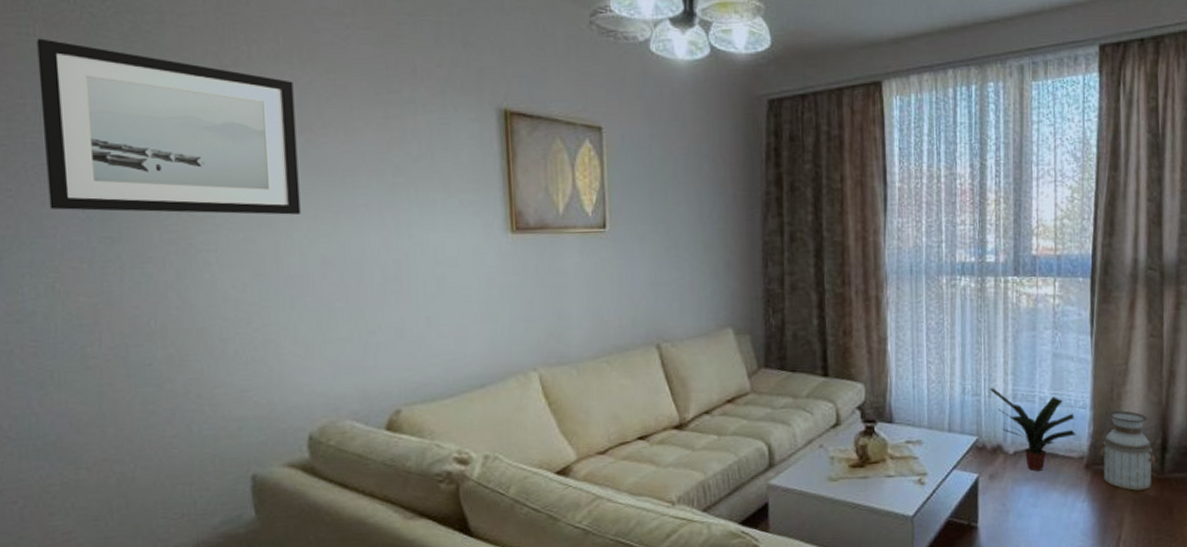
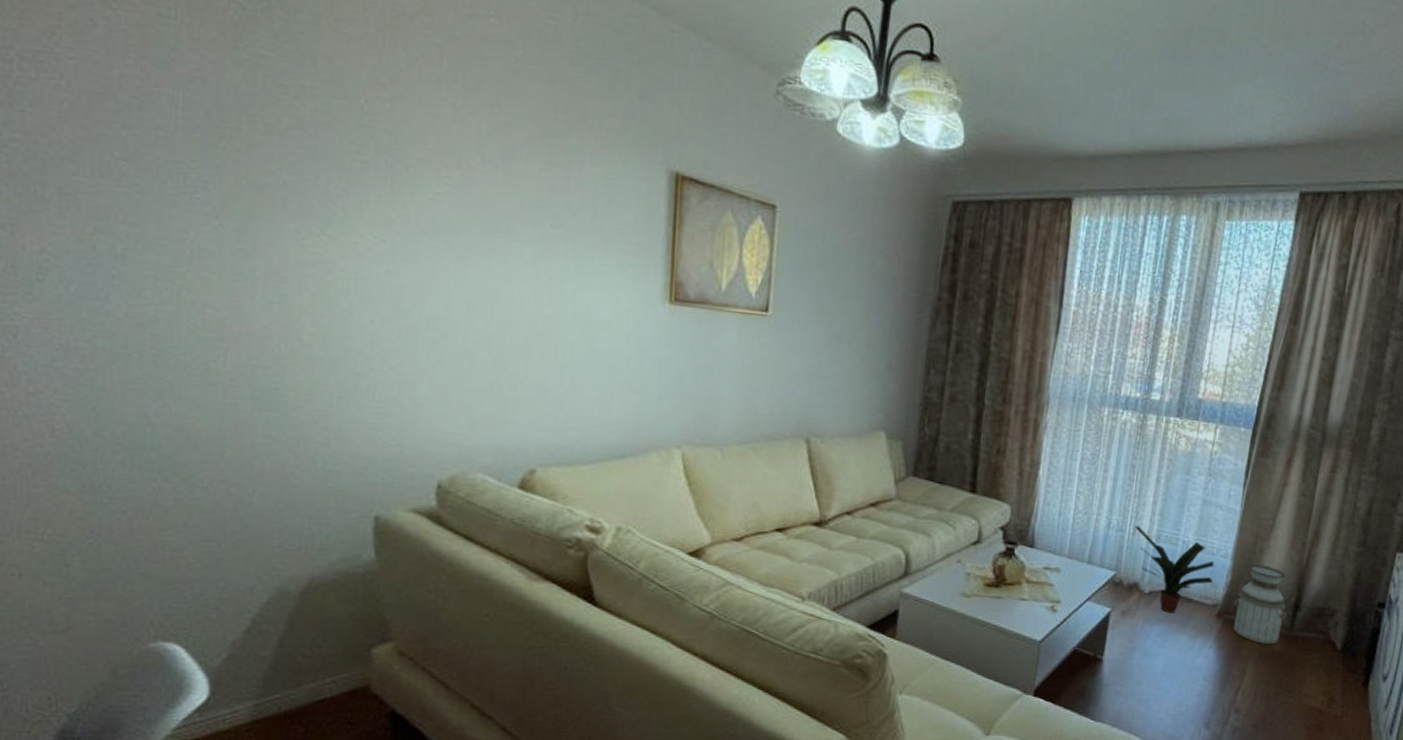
wall art: present [36,38,301,215] -> none [178,23,454,254]

